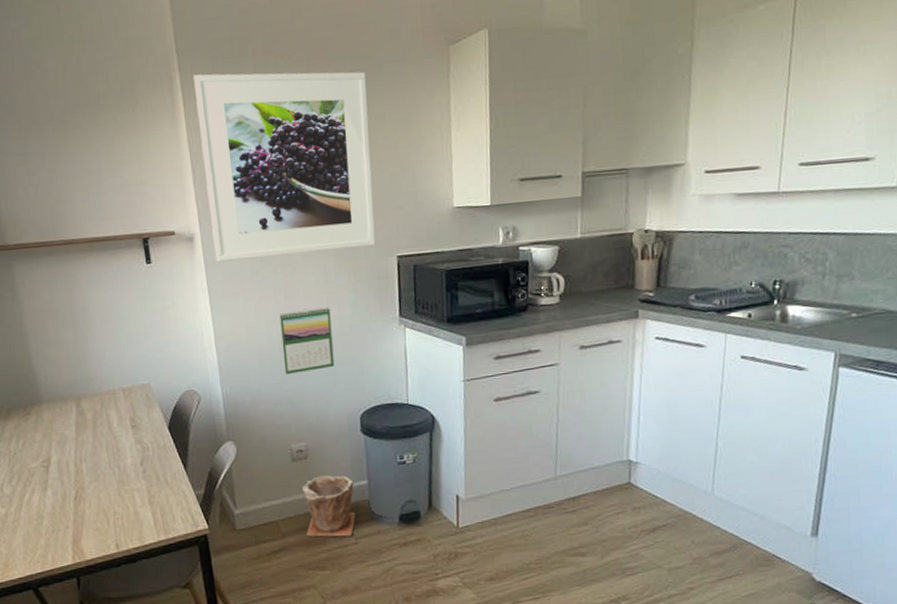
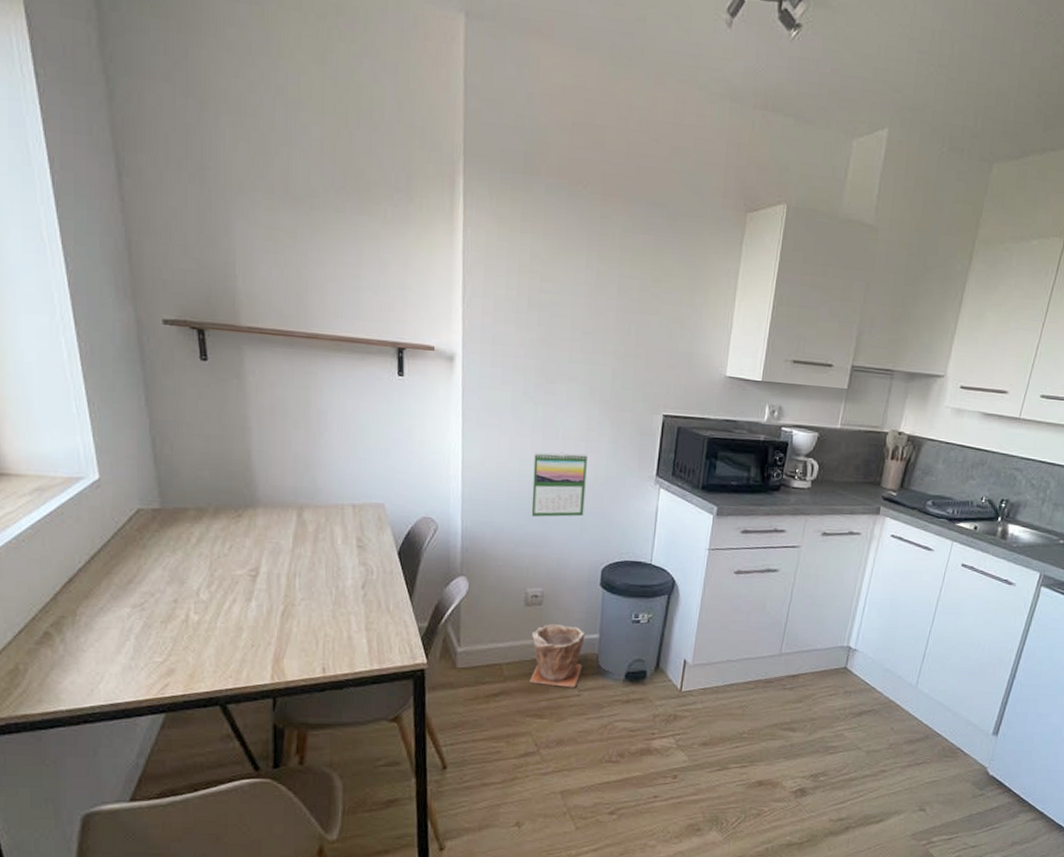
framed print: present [193,71,376,262] -> none [475,183,661,400]

